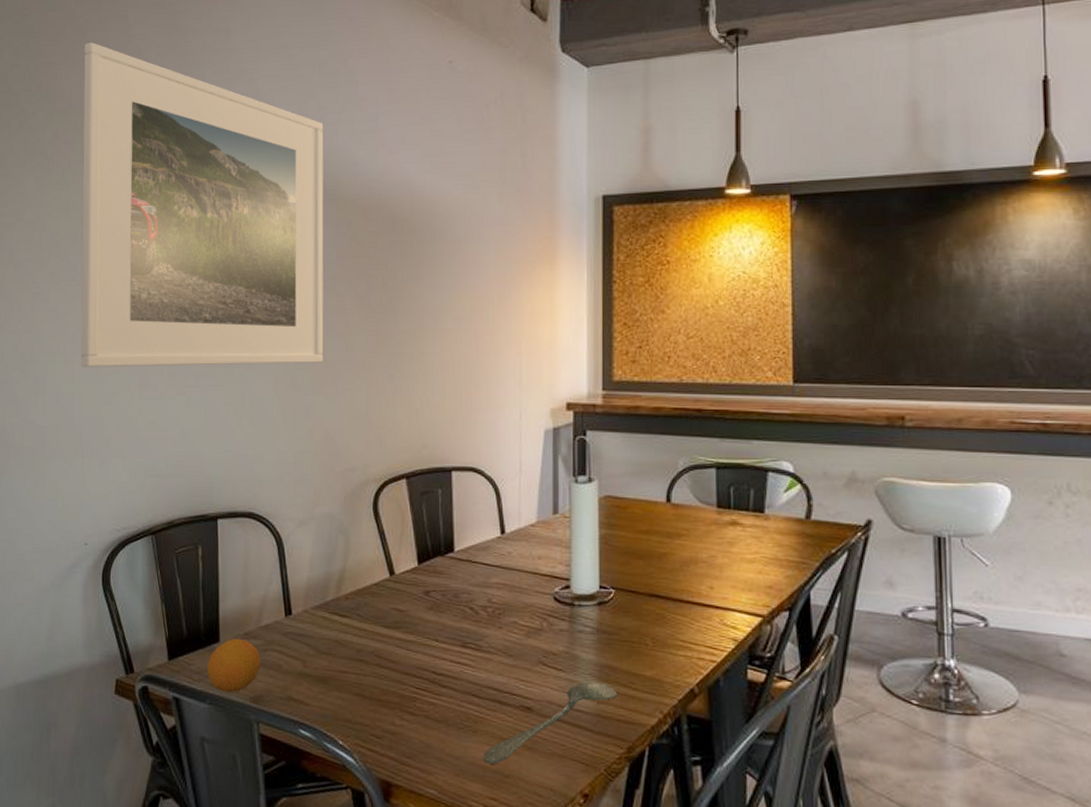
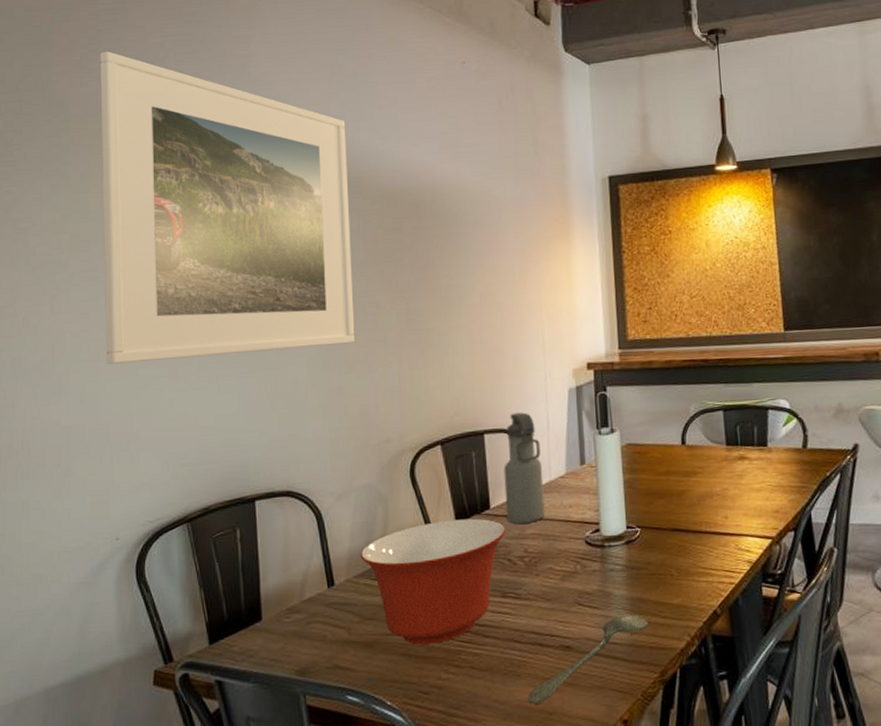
fruit: present [206,638,260,693] -> none [249,614,304,670]
mixing bowl: none [318,559,469,687] -> present [360,518,506,645]
water bottle: none [470,451,512,571] -> present [504,412,545,524]

